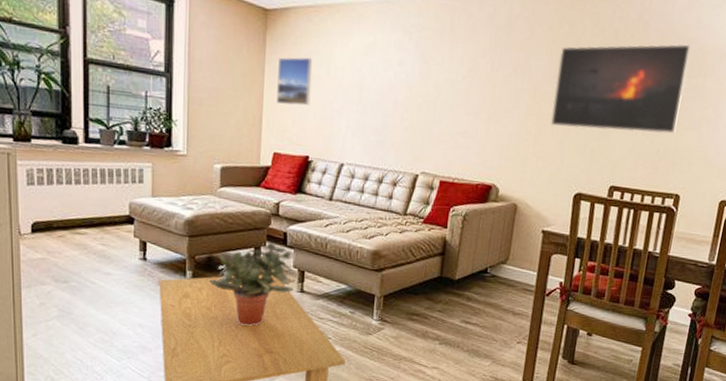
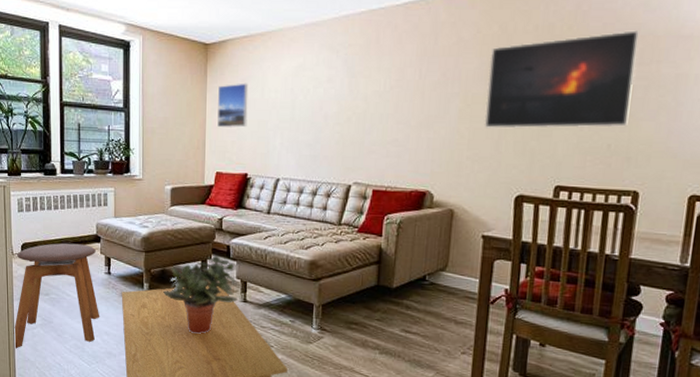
stool: none [21,223,133,344] -> present [13,243,100,349]

